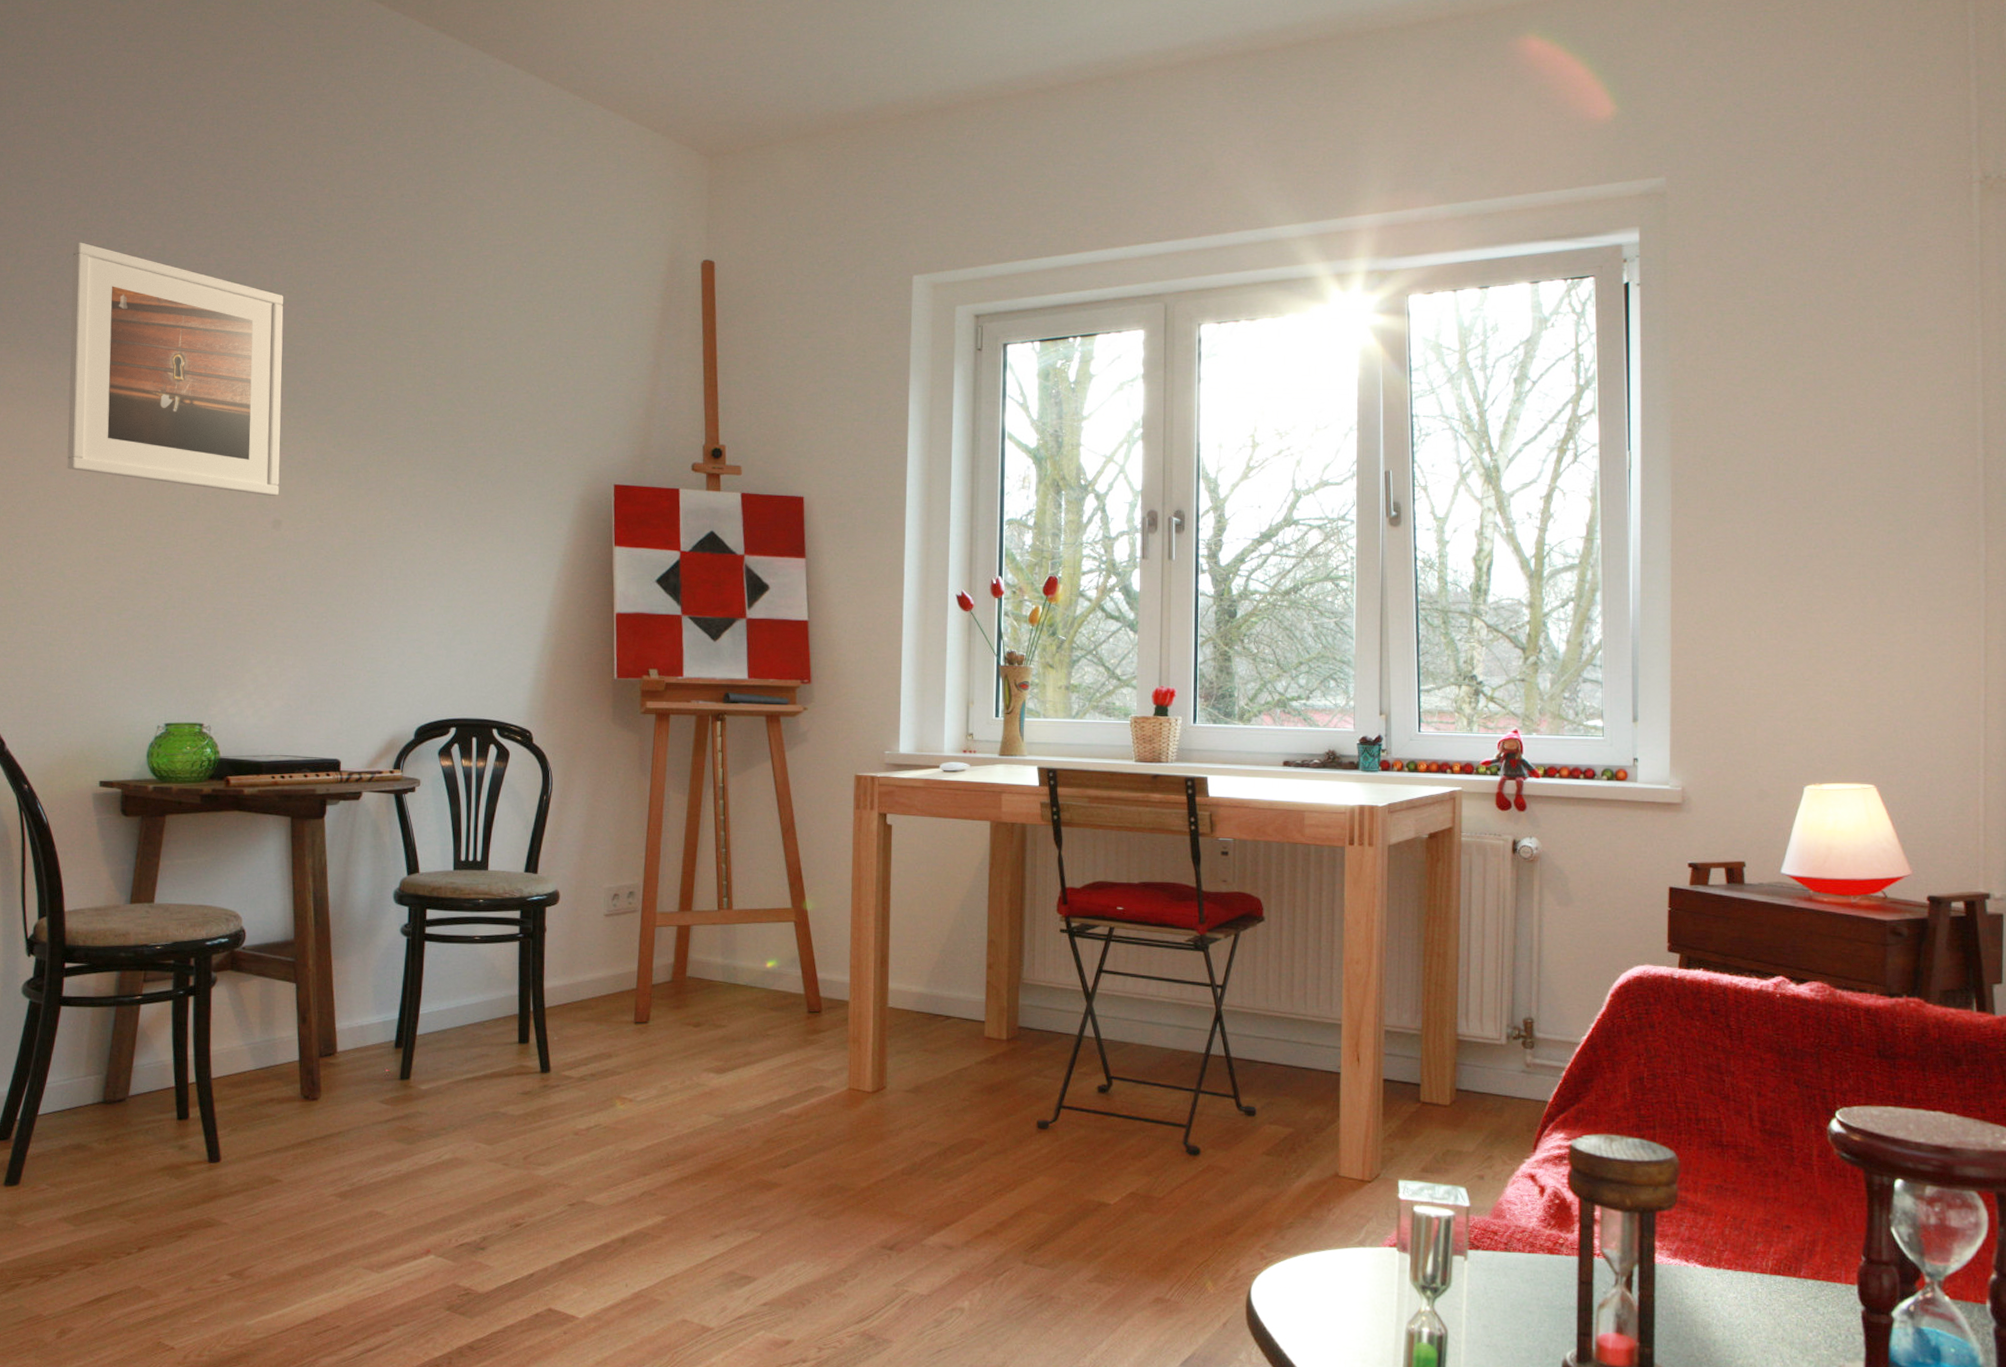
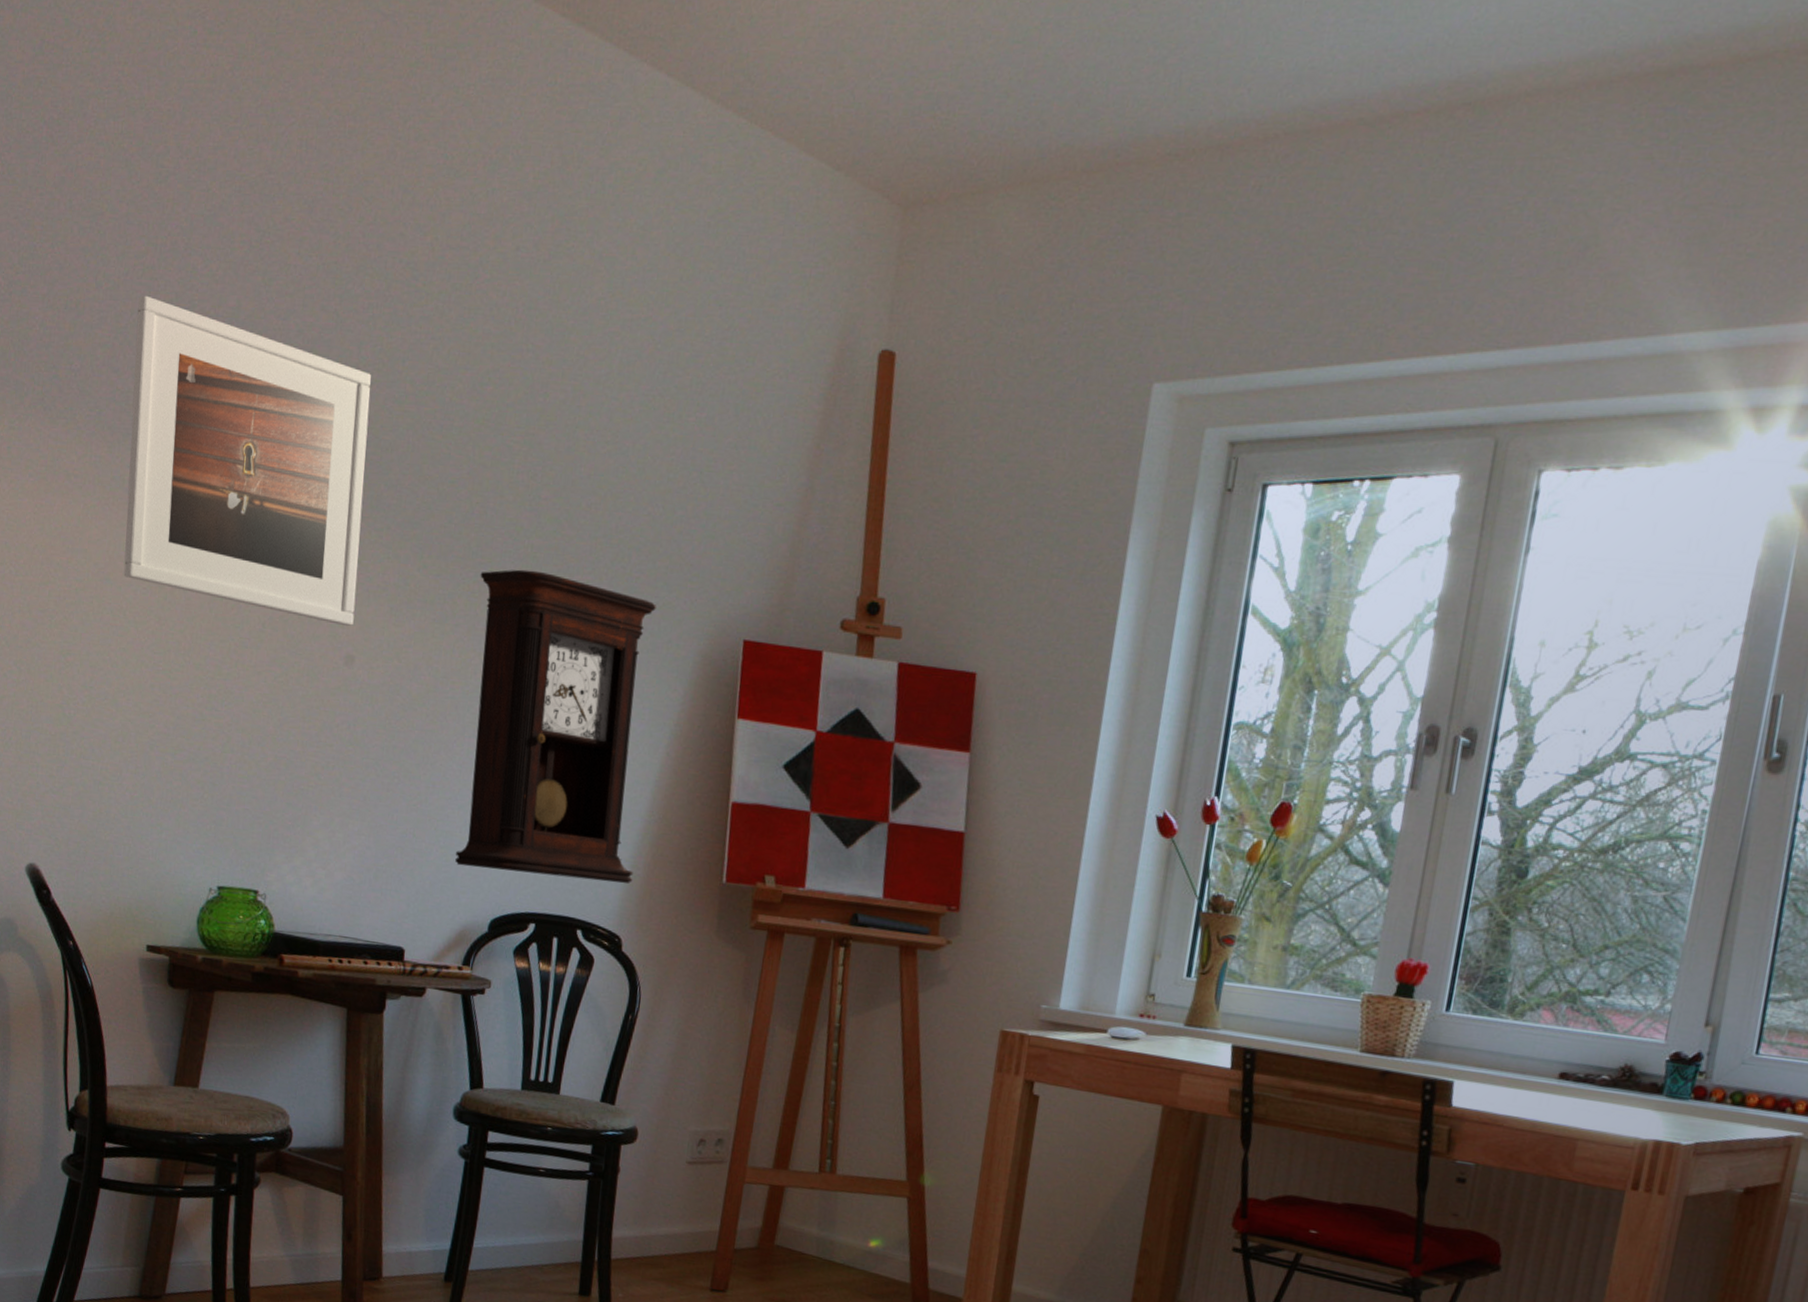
pendulum clock: none [381,441,540,688] -> present [455,569,657,884]

